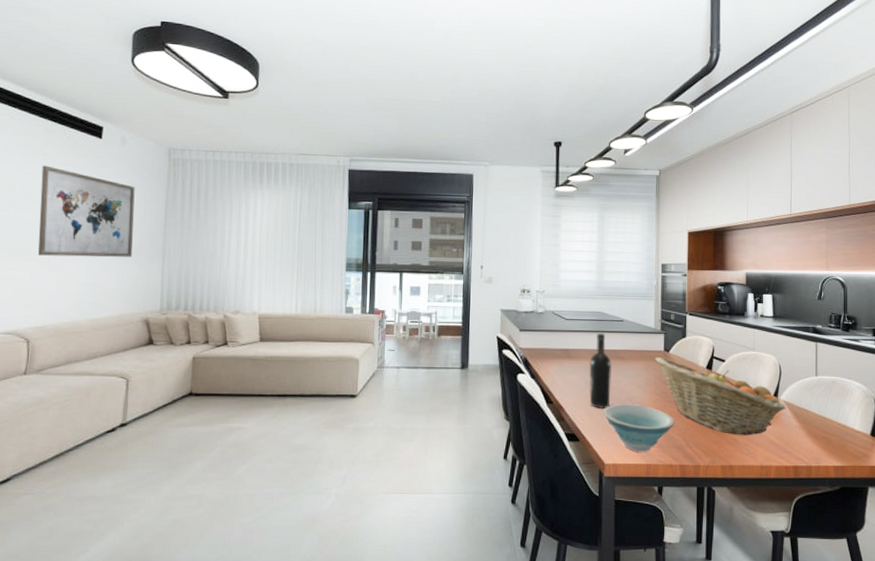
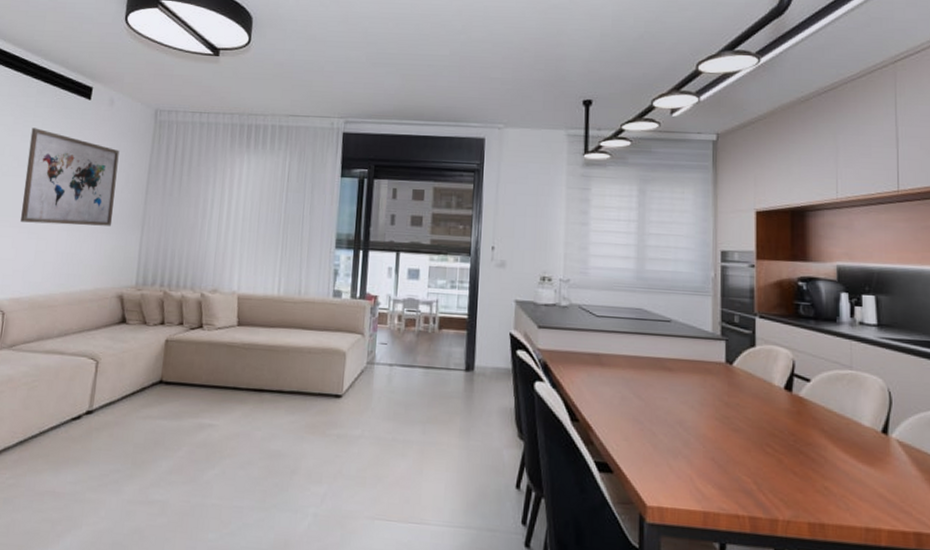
wine bottle: present [589,333,612,408] -> none [625,335,655,433]
bowl: present [603,404,675,452] -> none [645,428,742,495]
fruit basket: present [655,357,786,436] -> none [713,370,901,484]

